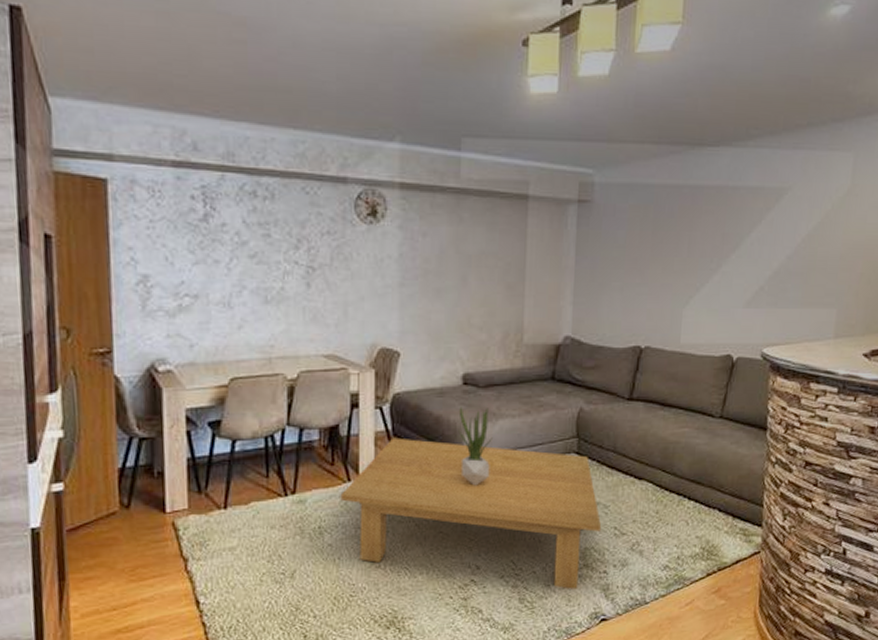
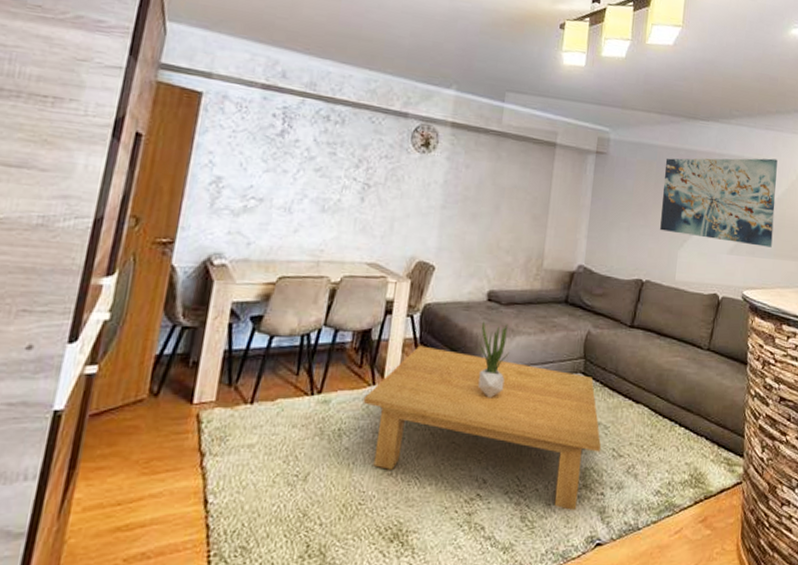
wall art: none [660,185,808,295] -> present [660,158,778,247]

